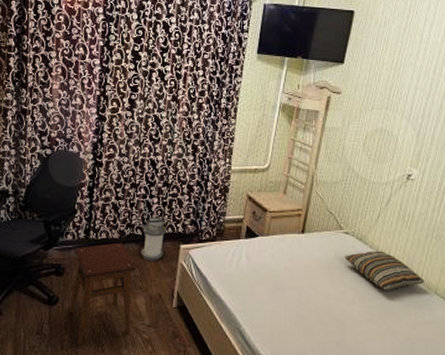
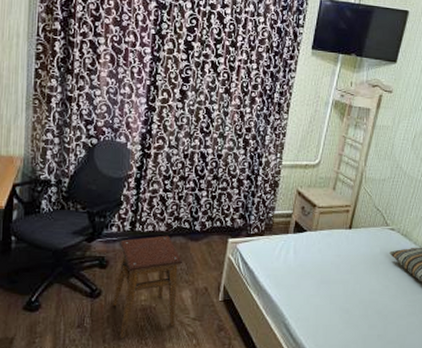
lantern: present [141,216,167,261] -> none [188,210,216,255]

